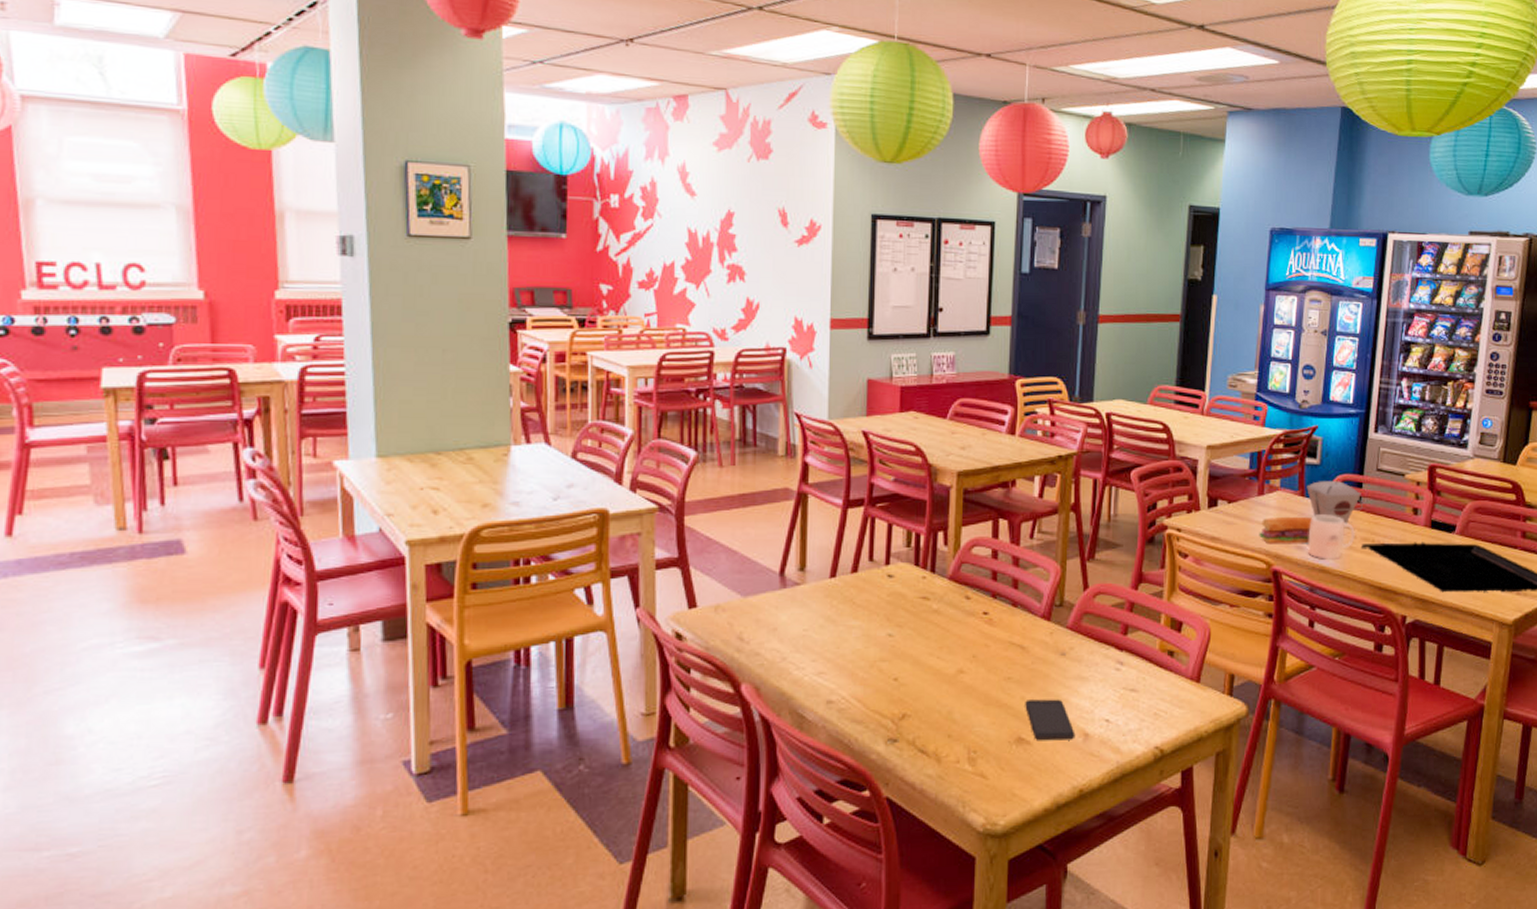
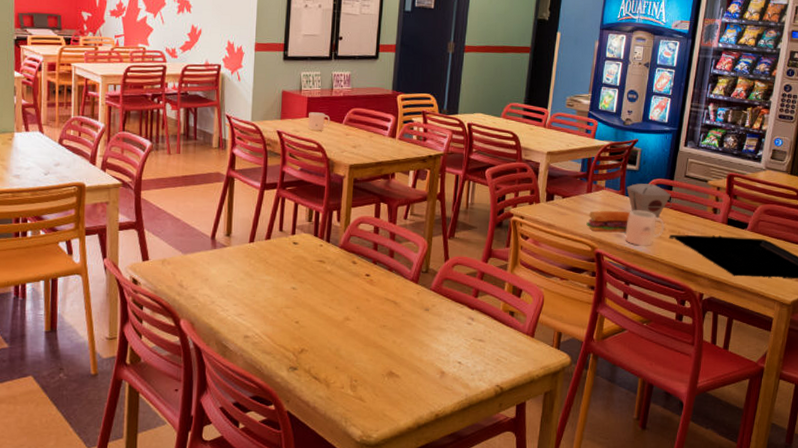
mug: none [903,405,931,429] -> present [308,112,331,131]
mobile phone: present [1025,699,1075,741] -> none [396,343,434,376]

